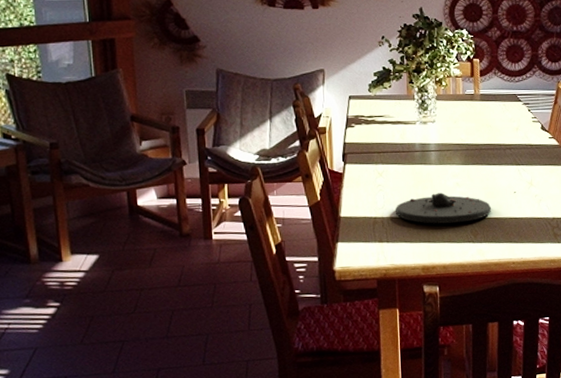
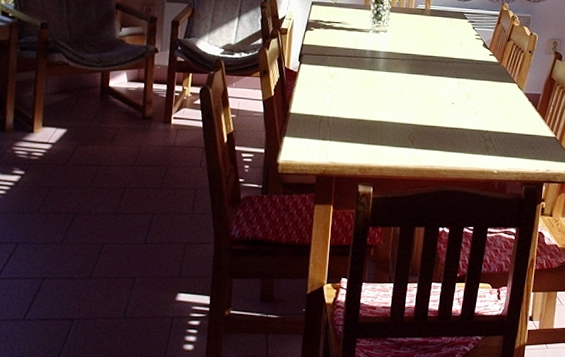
plate: present [396,192,492,224] -> none [341,98,430,128]

